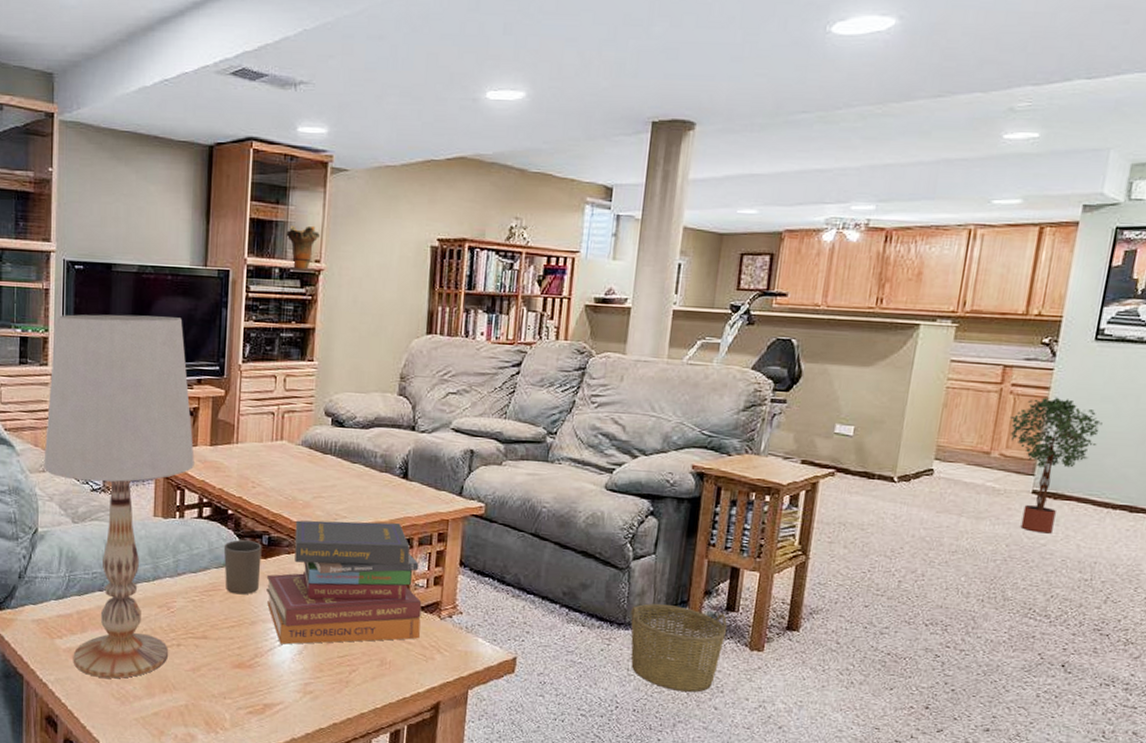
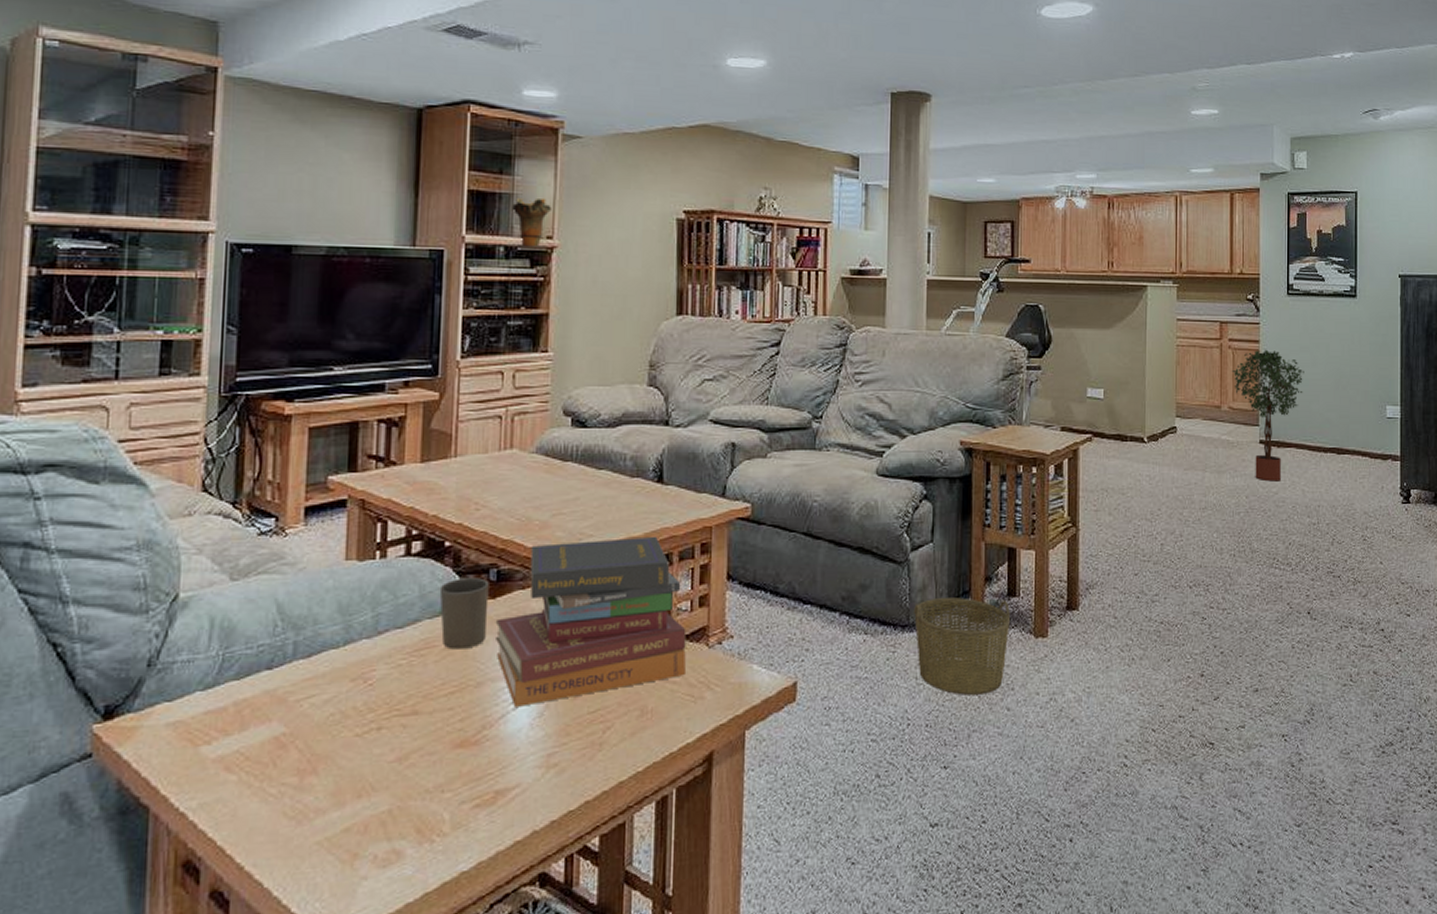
table lamp: present [43,314,195,679] -> none [190,306,400,792]

